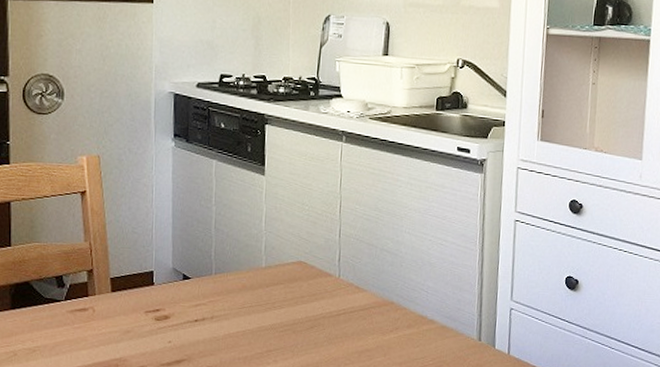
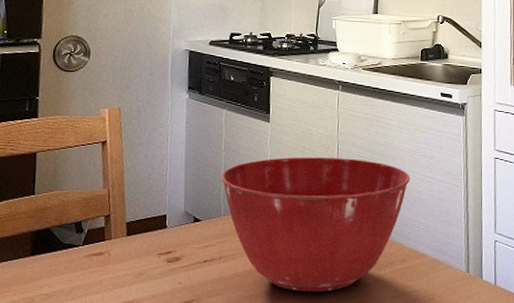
mixing bowl: none [211,213,420,356] -> present [221,157,410,292]

